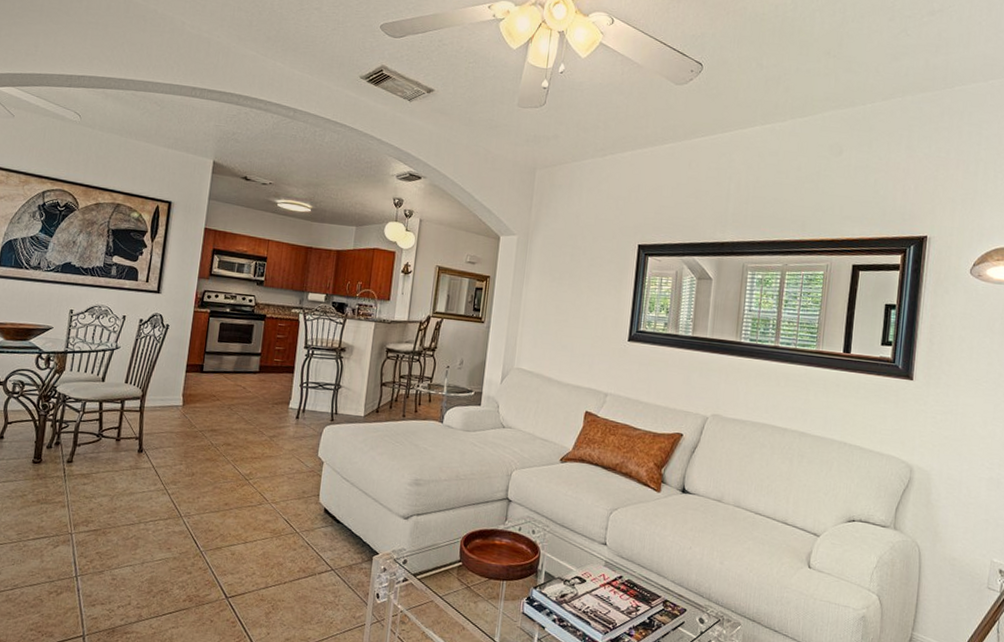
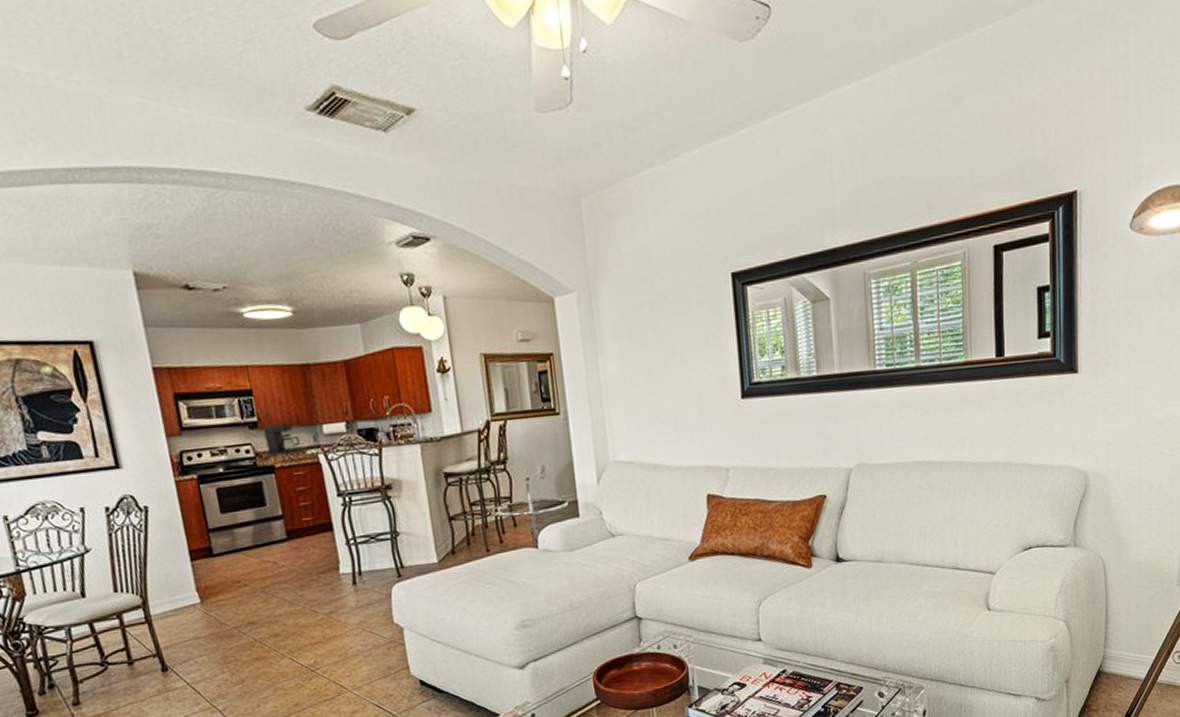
coffee maker: none [265,285,290,310] -> present [262,423,301,456]

